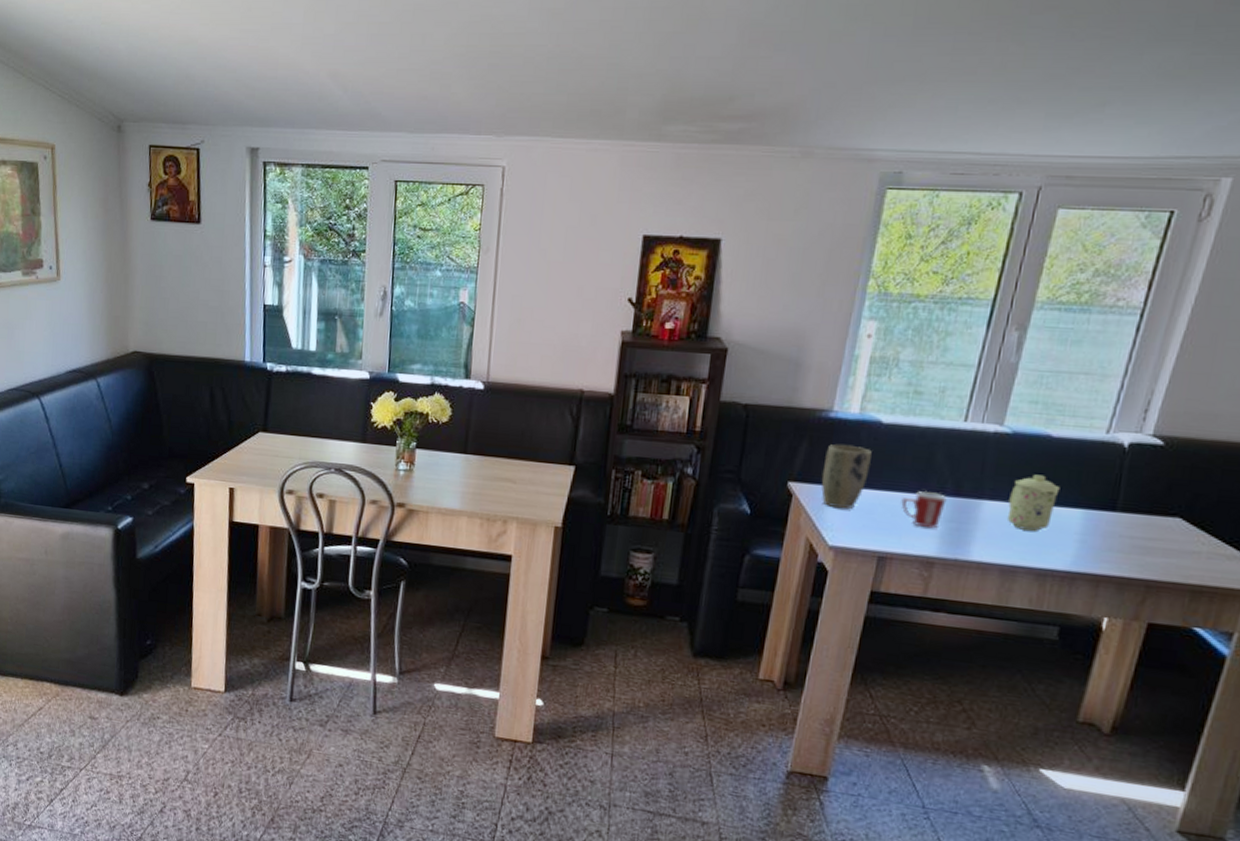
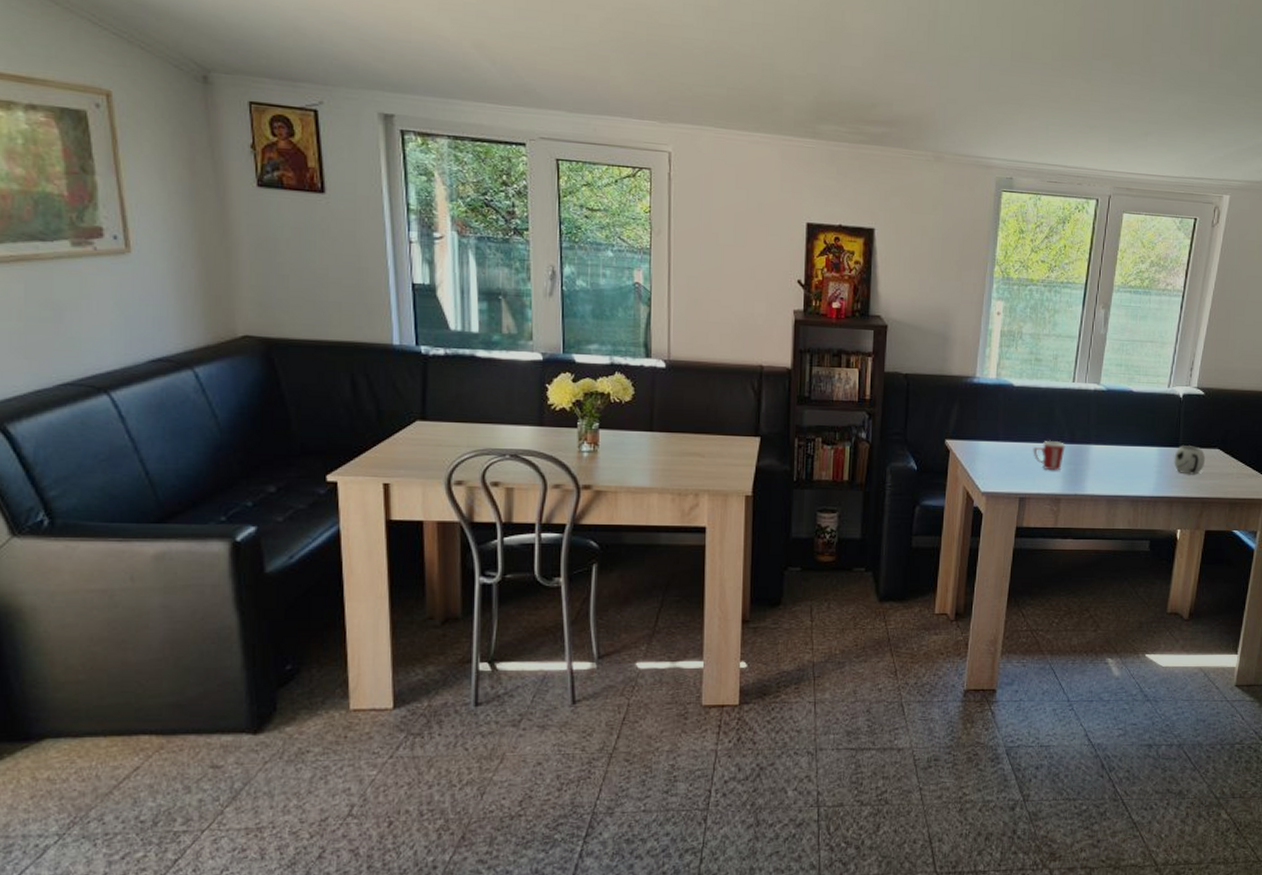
plant pot: present [821,444,872,510] -> none [971,405,1008,460]
mug: present [1006,474,1060,531] -> none [1108,422,1142,467]
mug: none [1106,509,1158,550] -> present [1174,446,1206,475]

